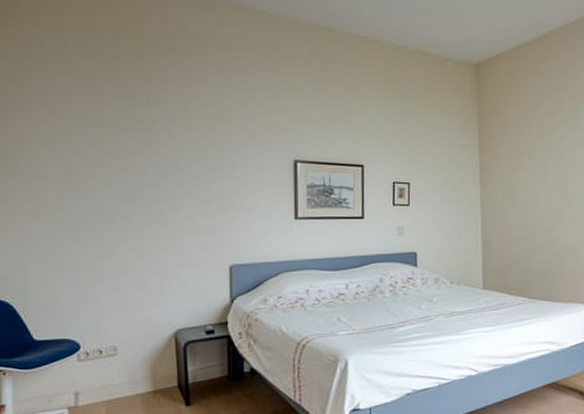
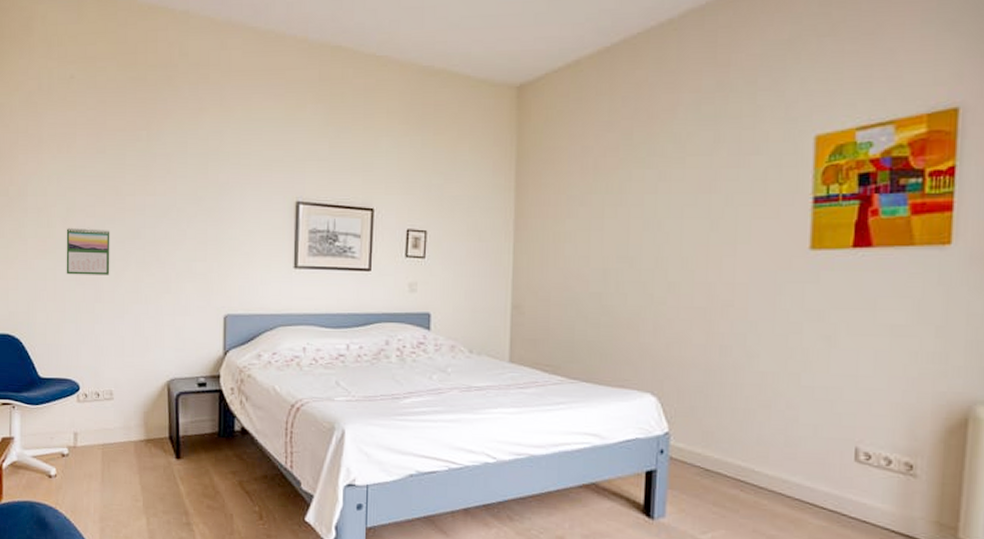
calendar: none [62,189,111,236] -> present [66,227,110,275]

